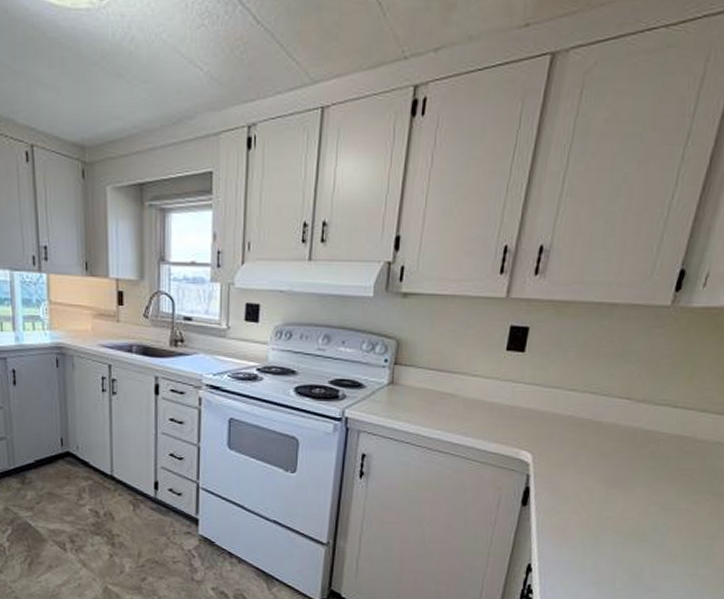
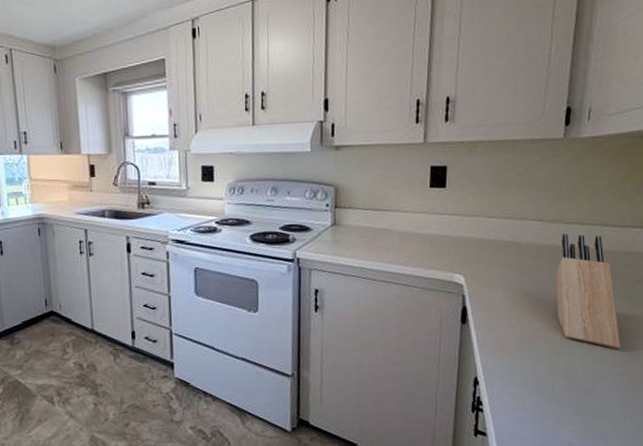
knife block: none [630,416,701,548] -> present [556,234,621,349]

